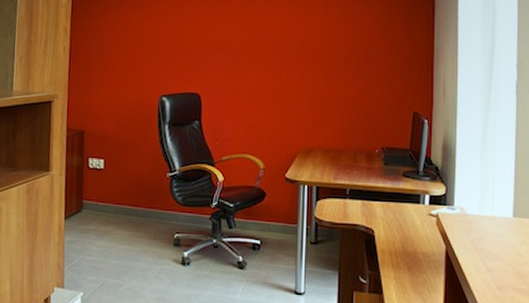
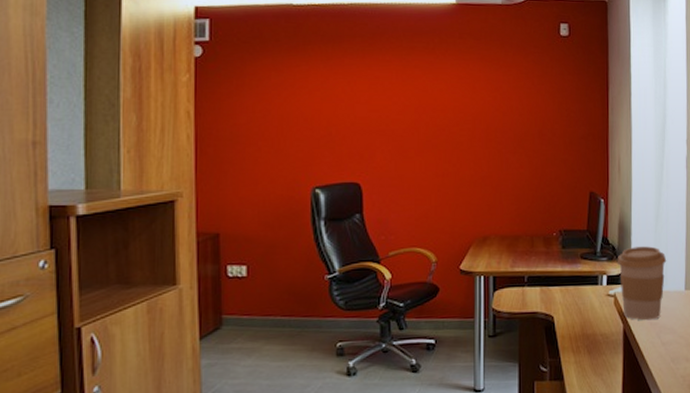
coffee cup: none [441,169,494,245] -> present [618,246,667,321]

